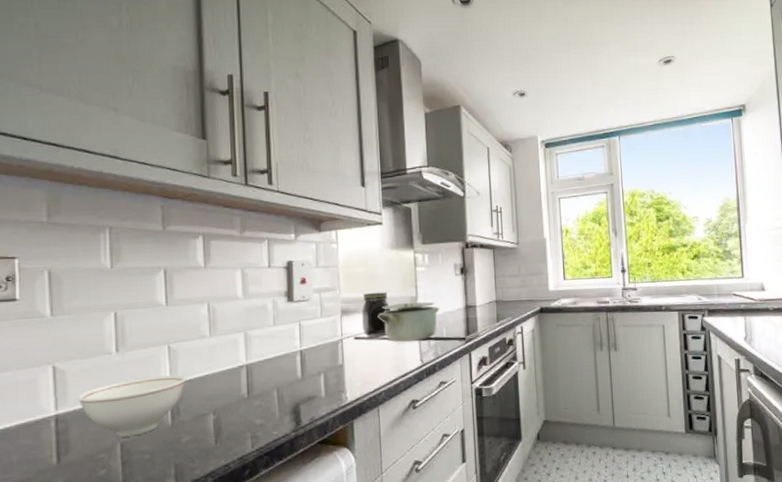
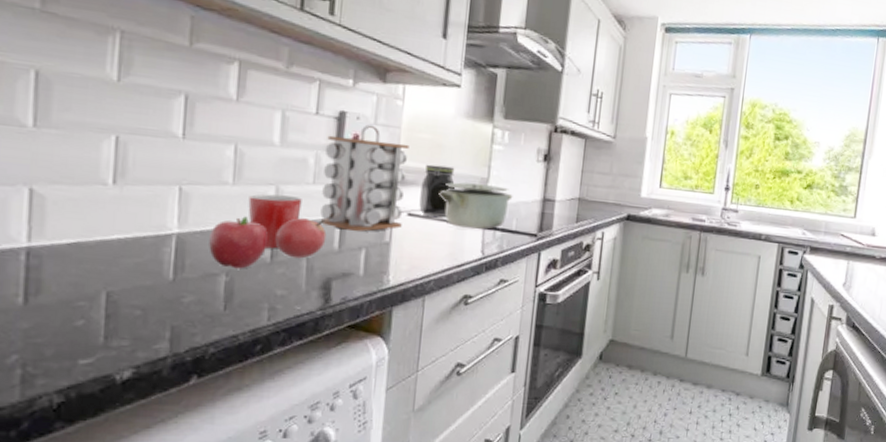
bowl: present [78,374,187,438] -> none [58,219,198,287]
fruit: none [196,362,244,407] -> present [209,216,269,269]
mug: none [224,338,267,386] -> present [248,194,302,249]
fruit: none [249,353,291,391] -> present [275,218,327,259]
spice rack: none [280,268,351,361] -> present [320,124,409,232]

